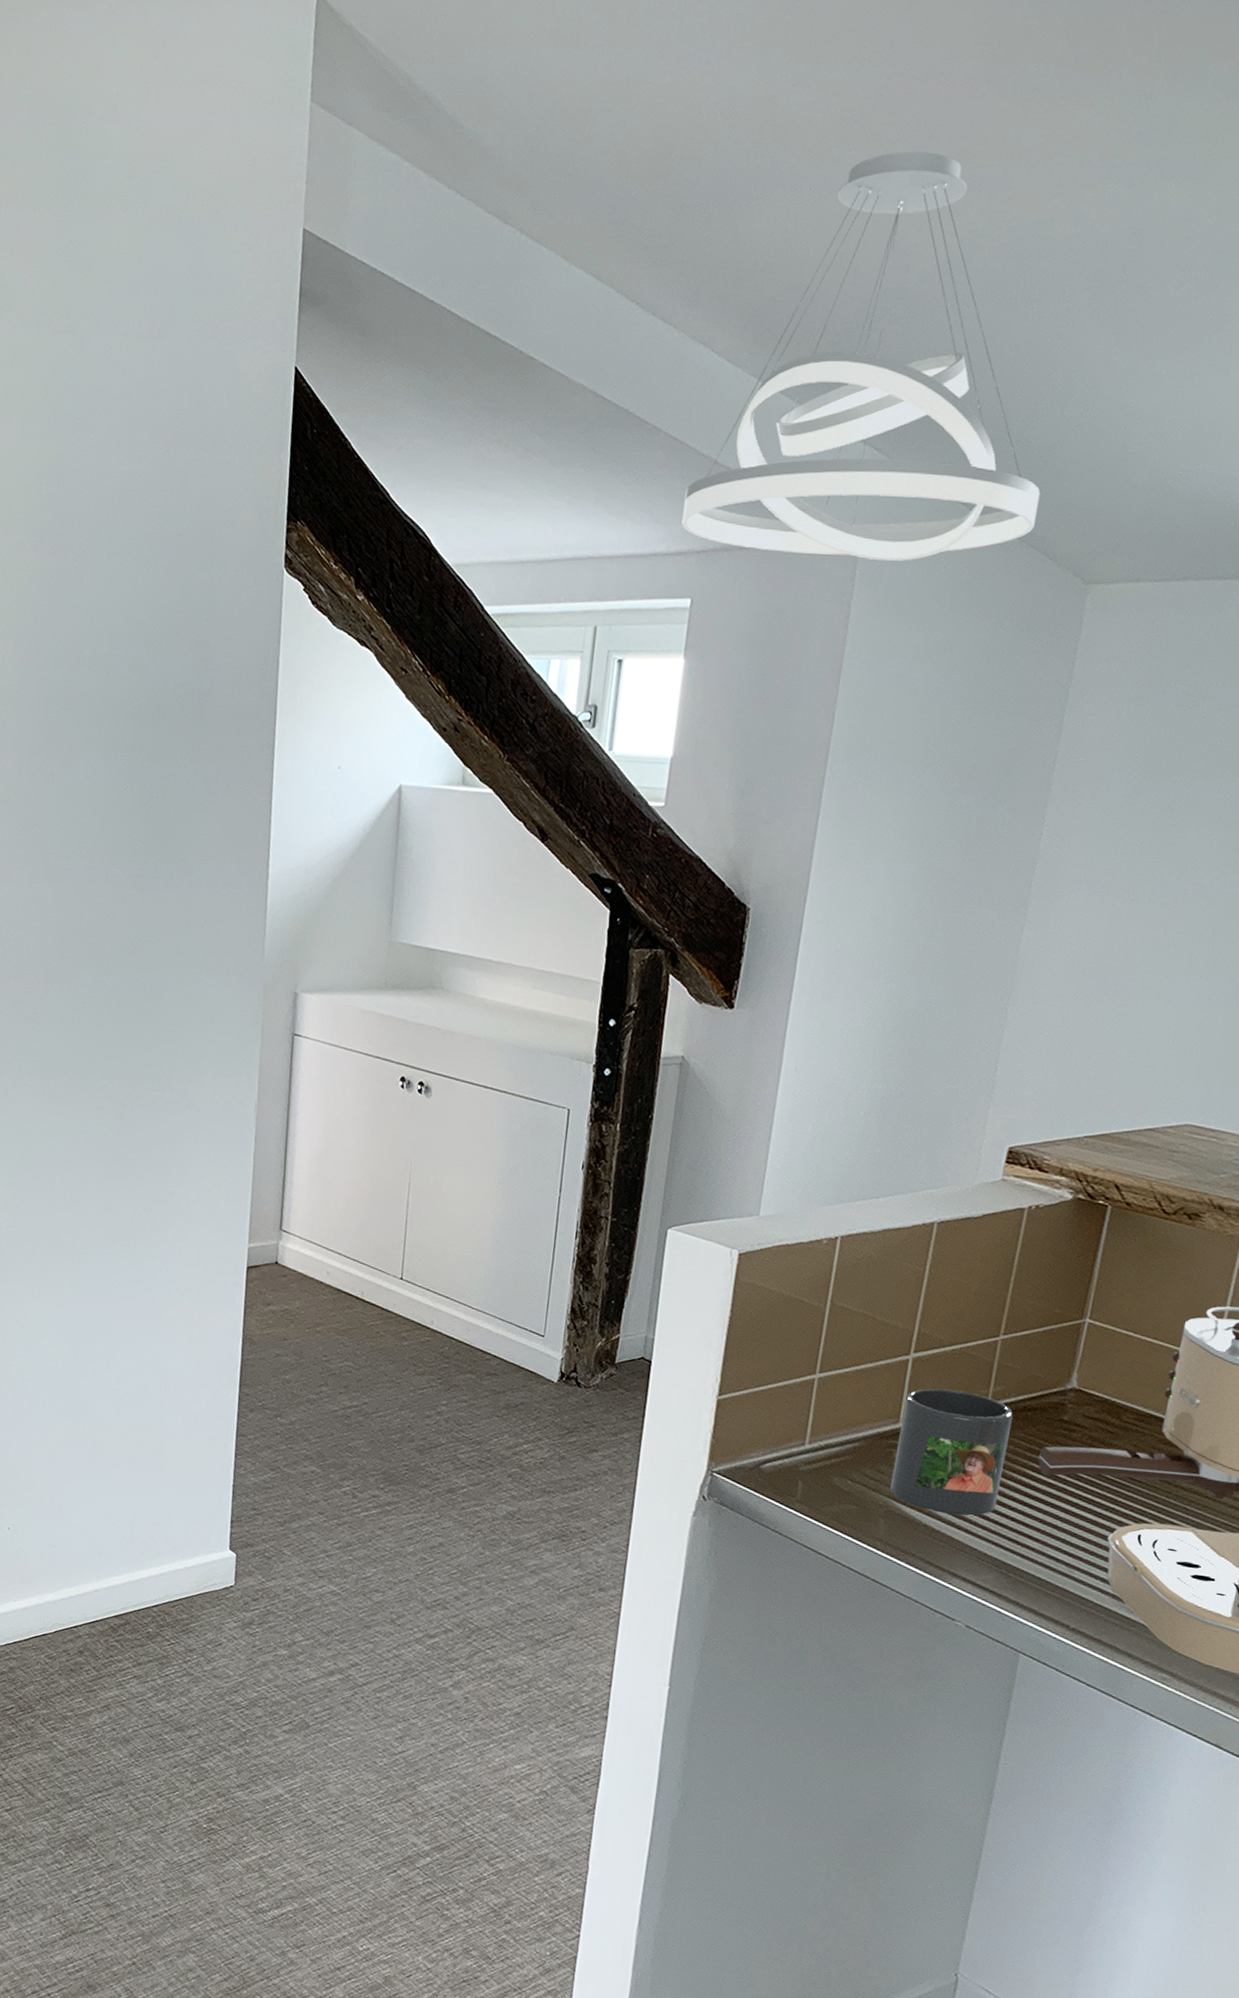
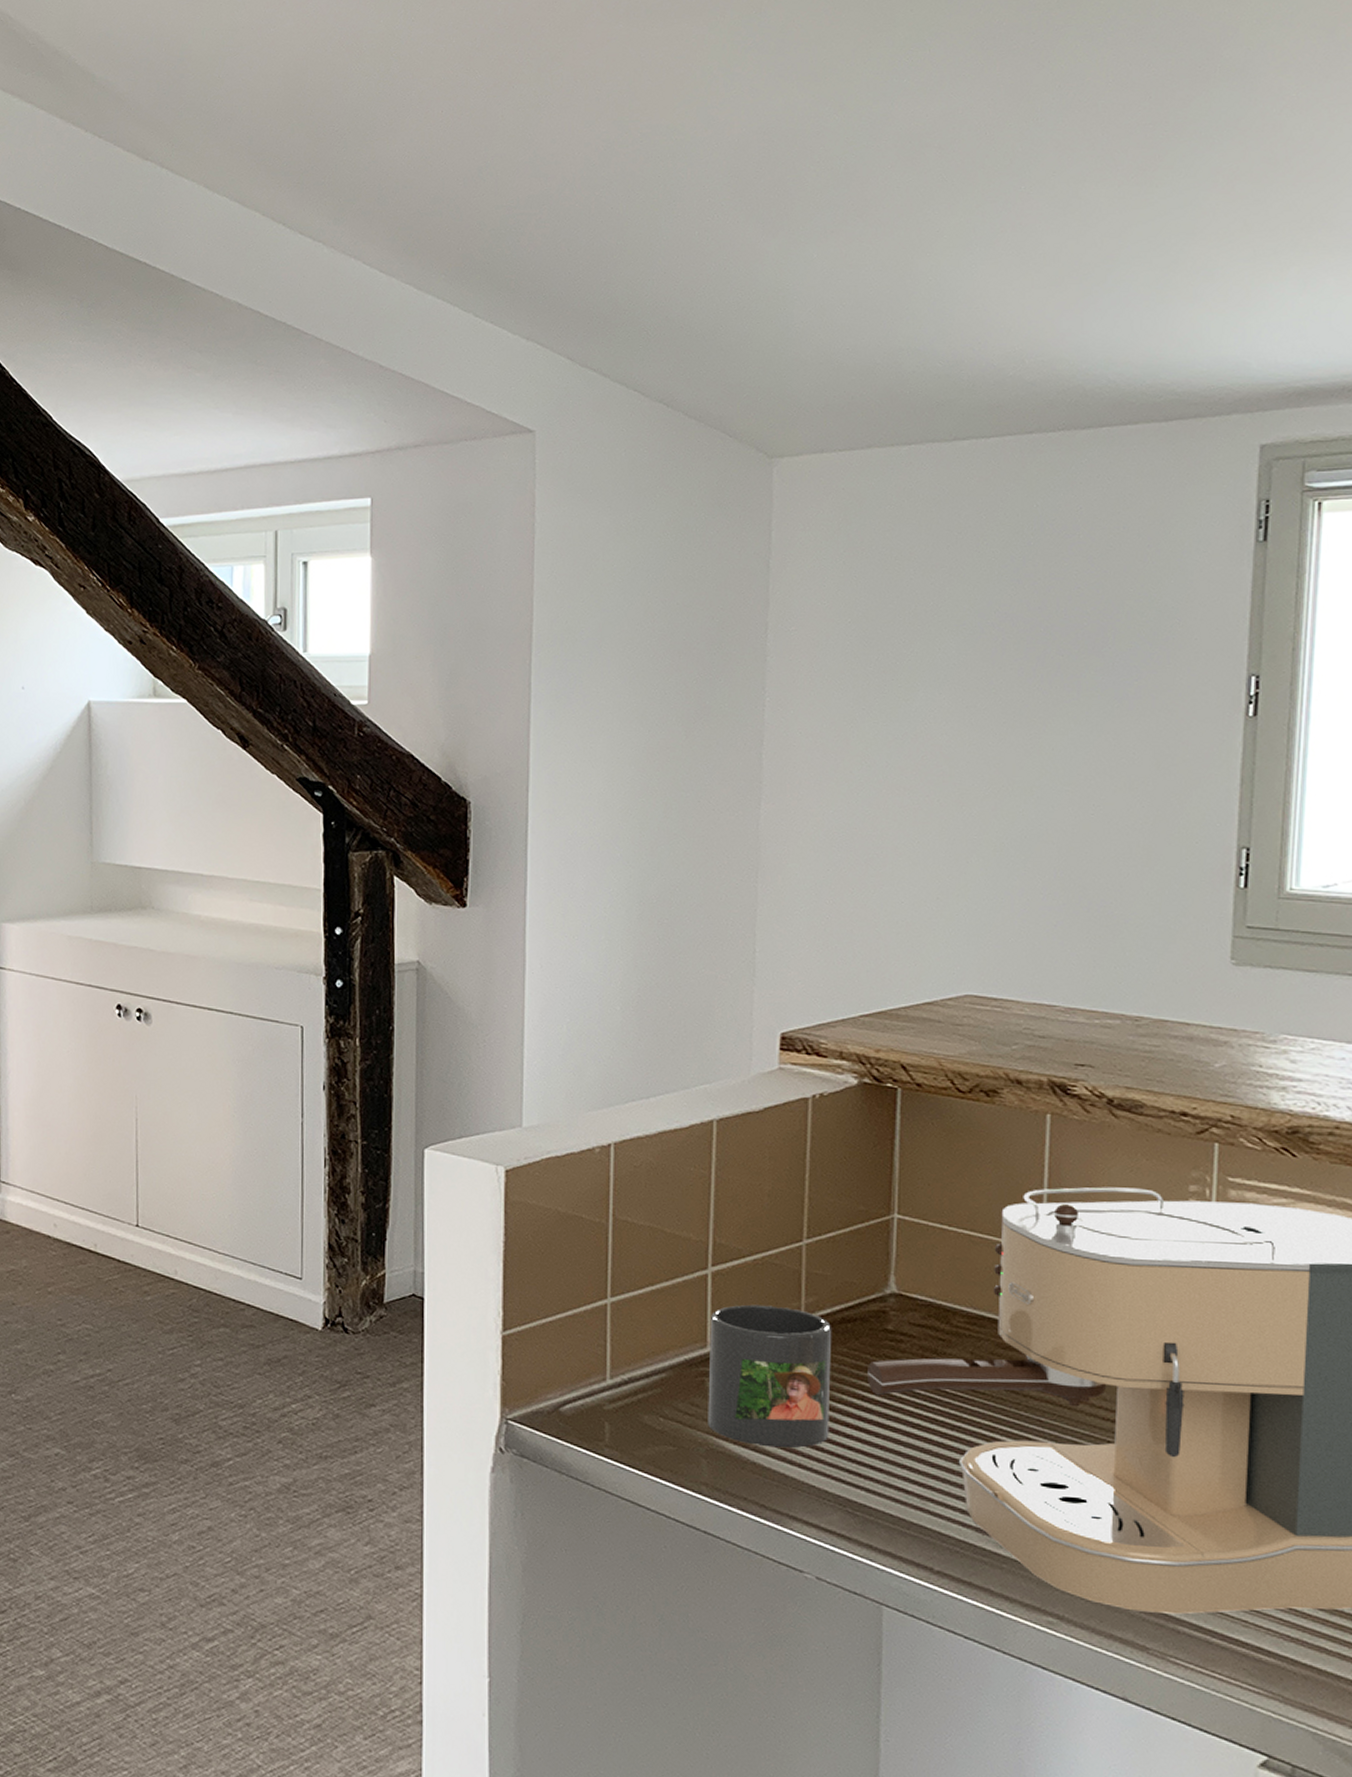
pendant light: present [681,152,1041,561] -> none [352,72,711,448]

